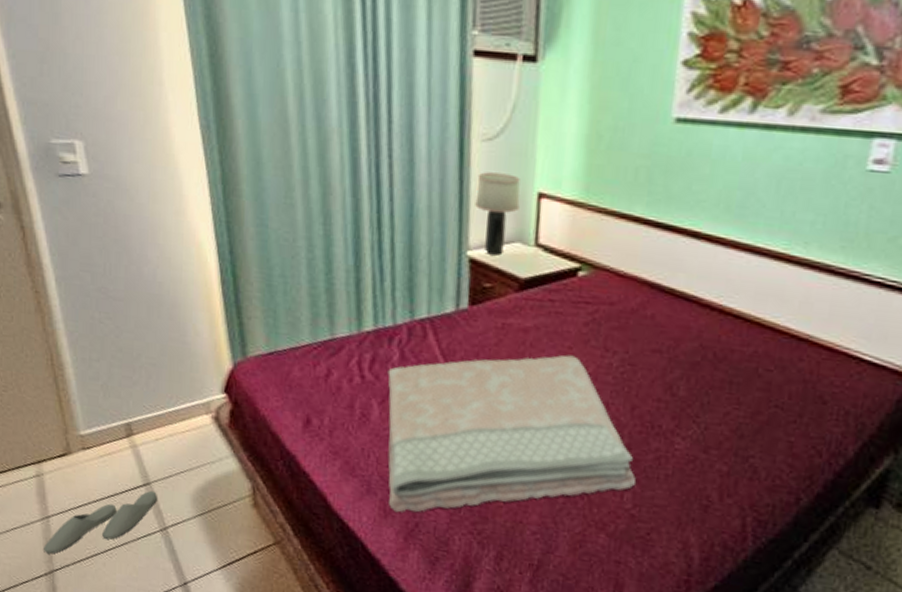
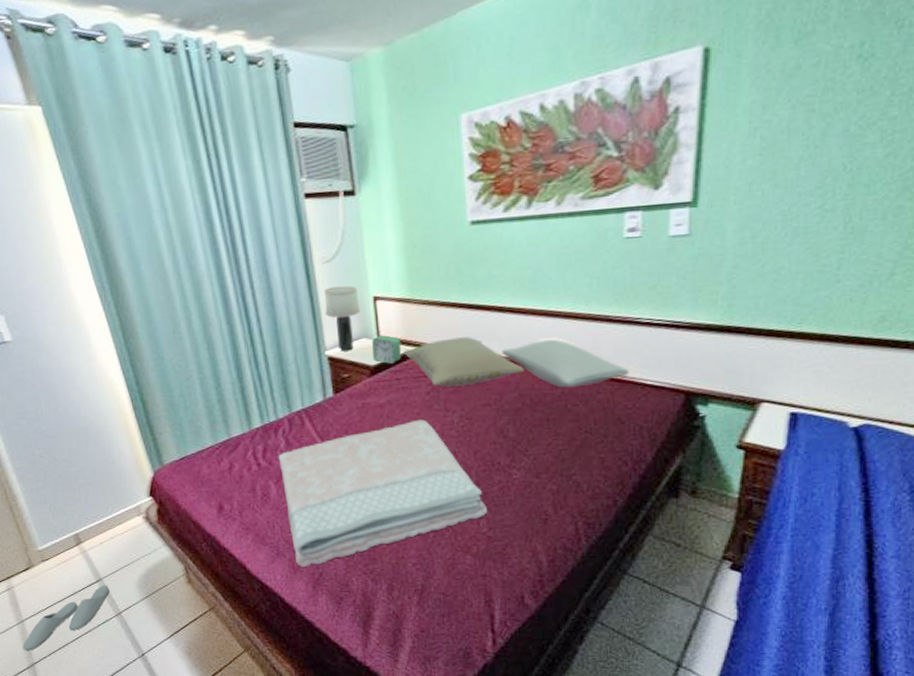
alarm clock: none [525,242,564,280] -> present [372,335,402,364]
pillow: none [564,260,712,323] -> present [403,337,524,387]
pillow: none [687,282,844,349] -> present [502,339,629,388]

